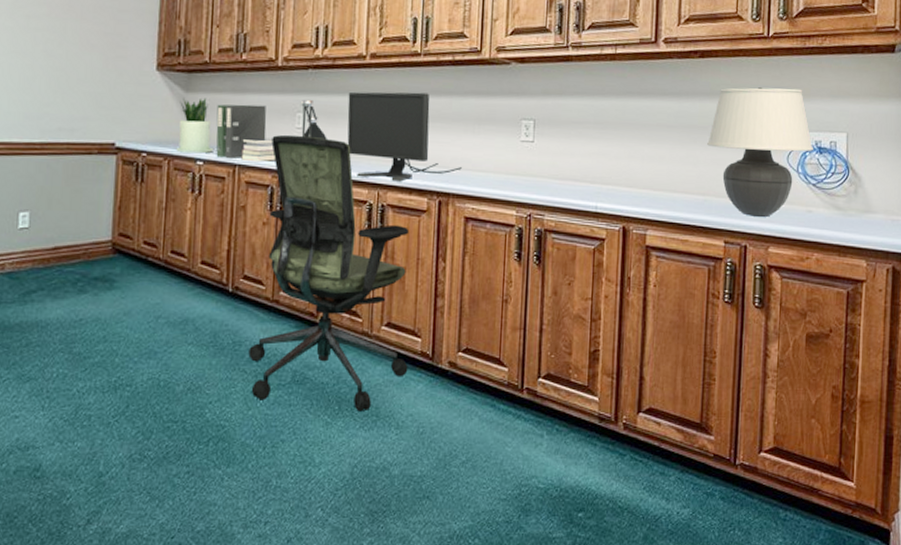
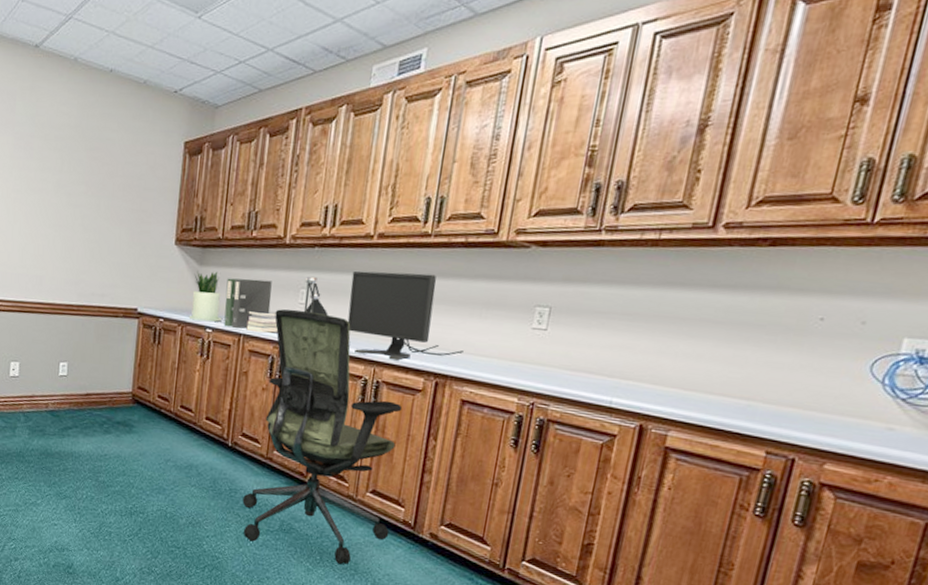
table lamp: present [707,87,813,217] -> none [762,282,911,430]

